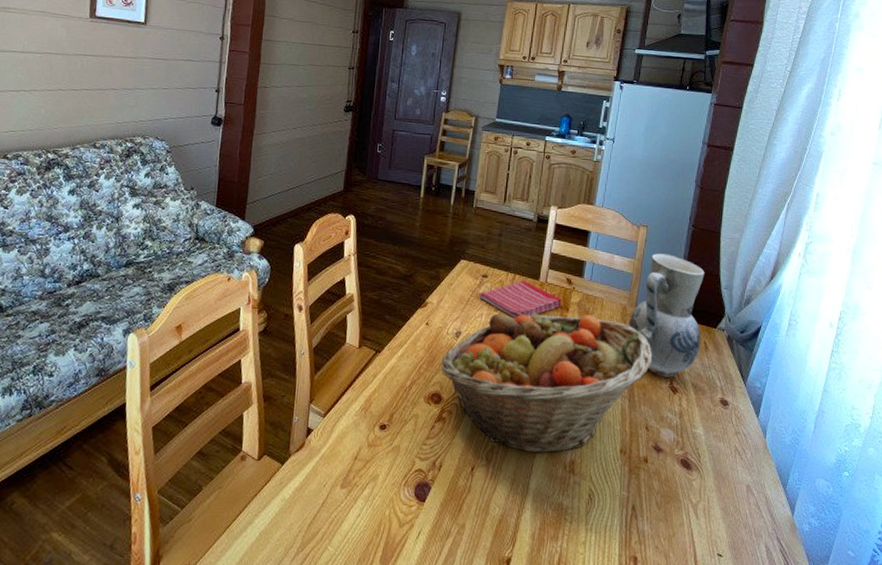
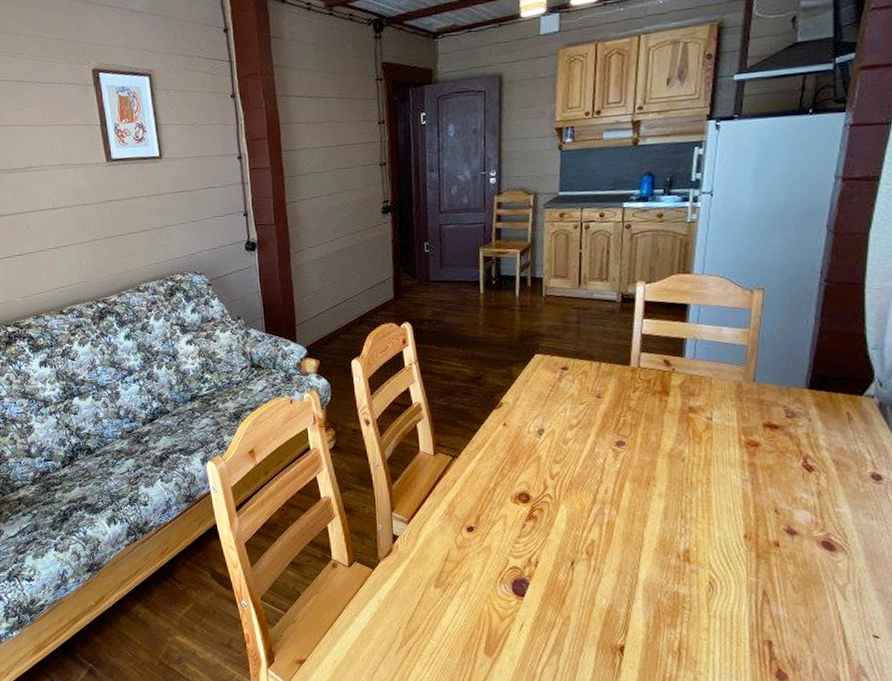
fruit basket: present [441,313,652,454] -> none [525,396,778,545]
dish towel: present [478,280,562,318] -> none [558,368,660,409]
vase: present [628,253,705,378] -> none [745,317,844,456]

